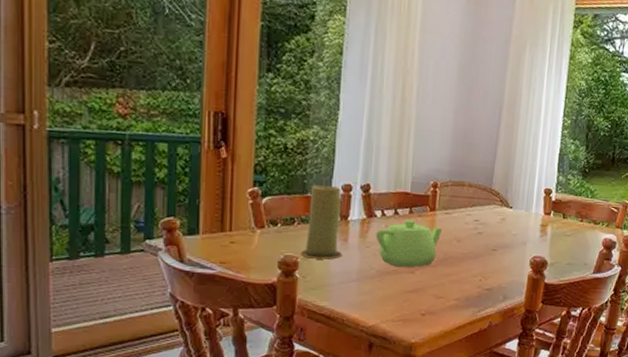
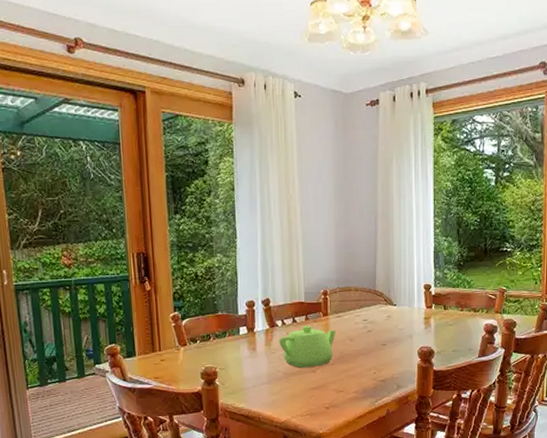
candle: present [300,185,343,260] -> none [218,304,253,368]

